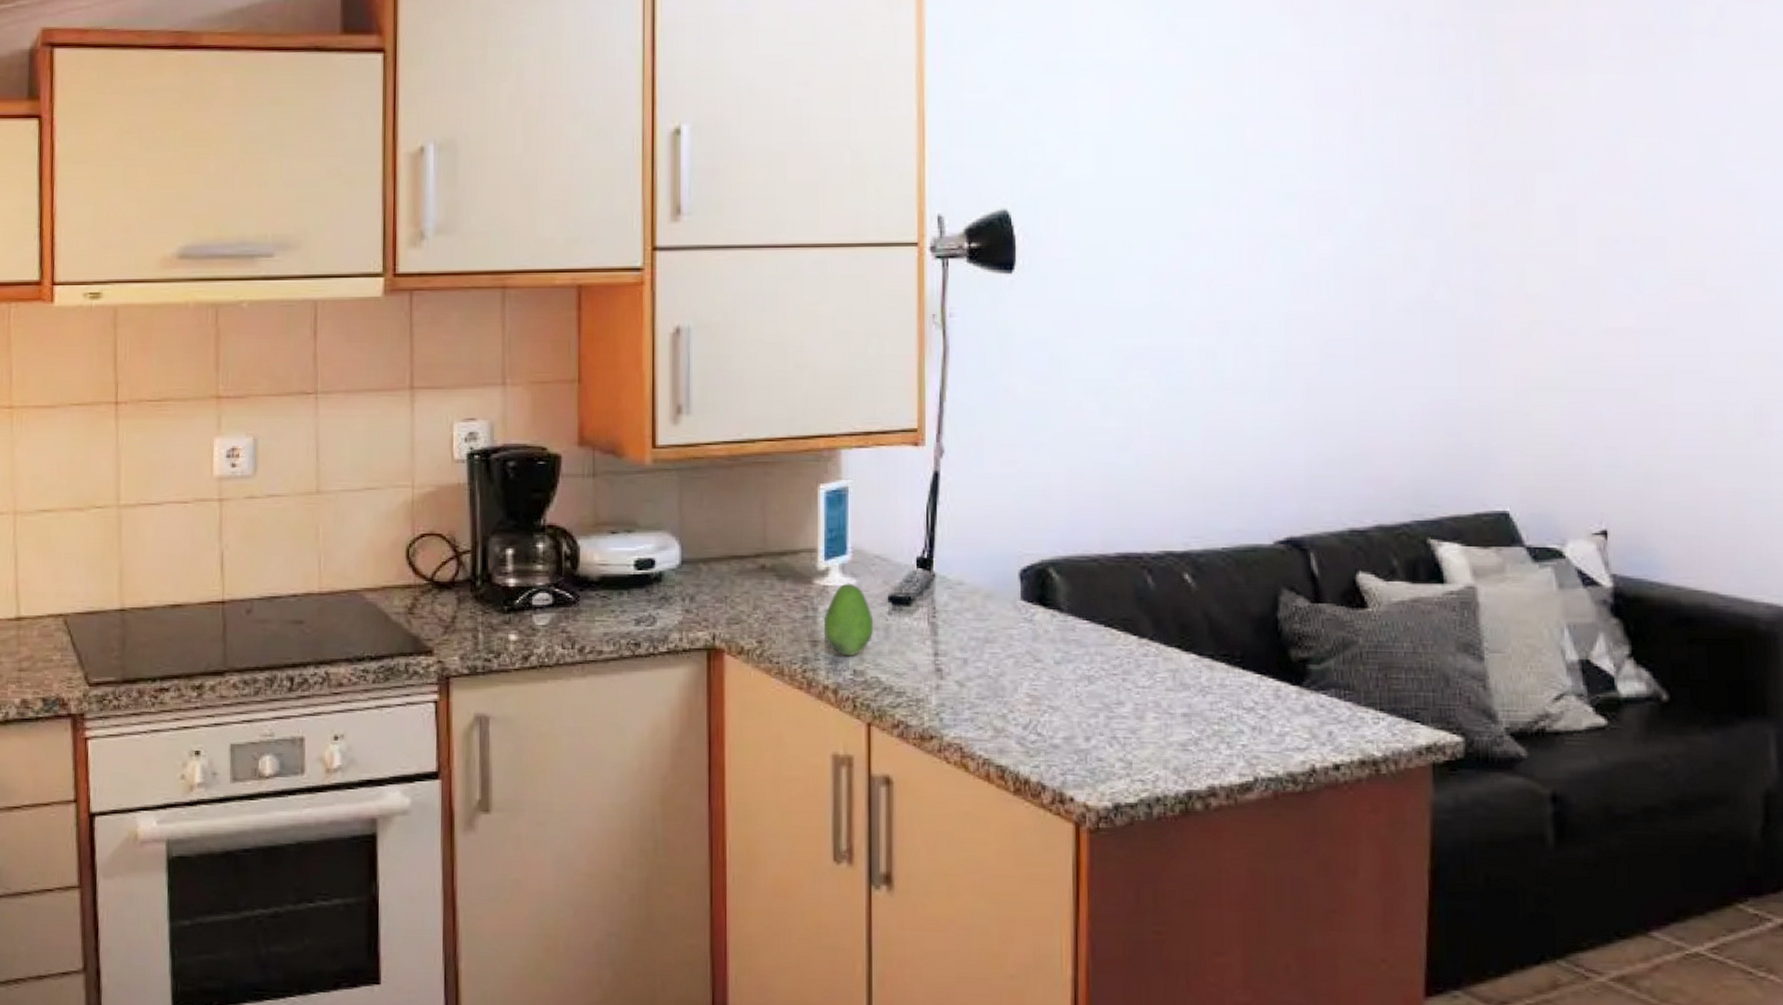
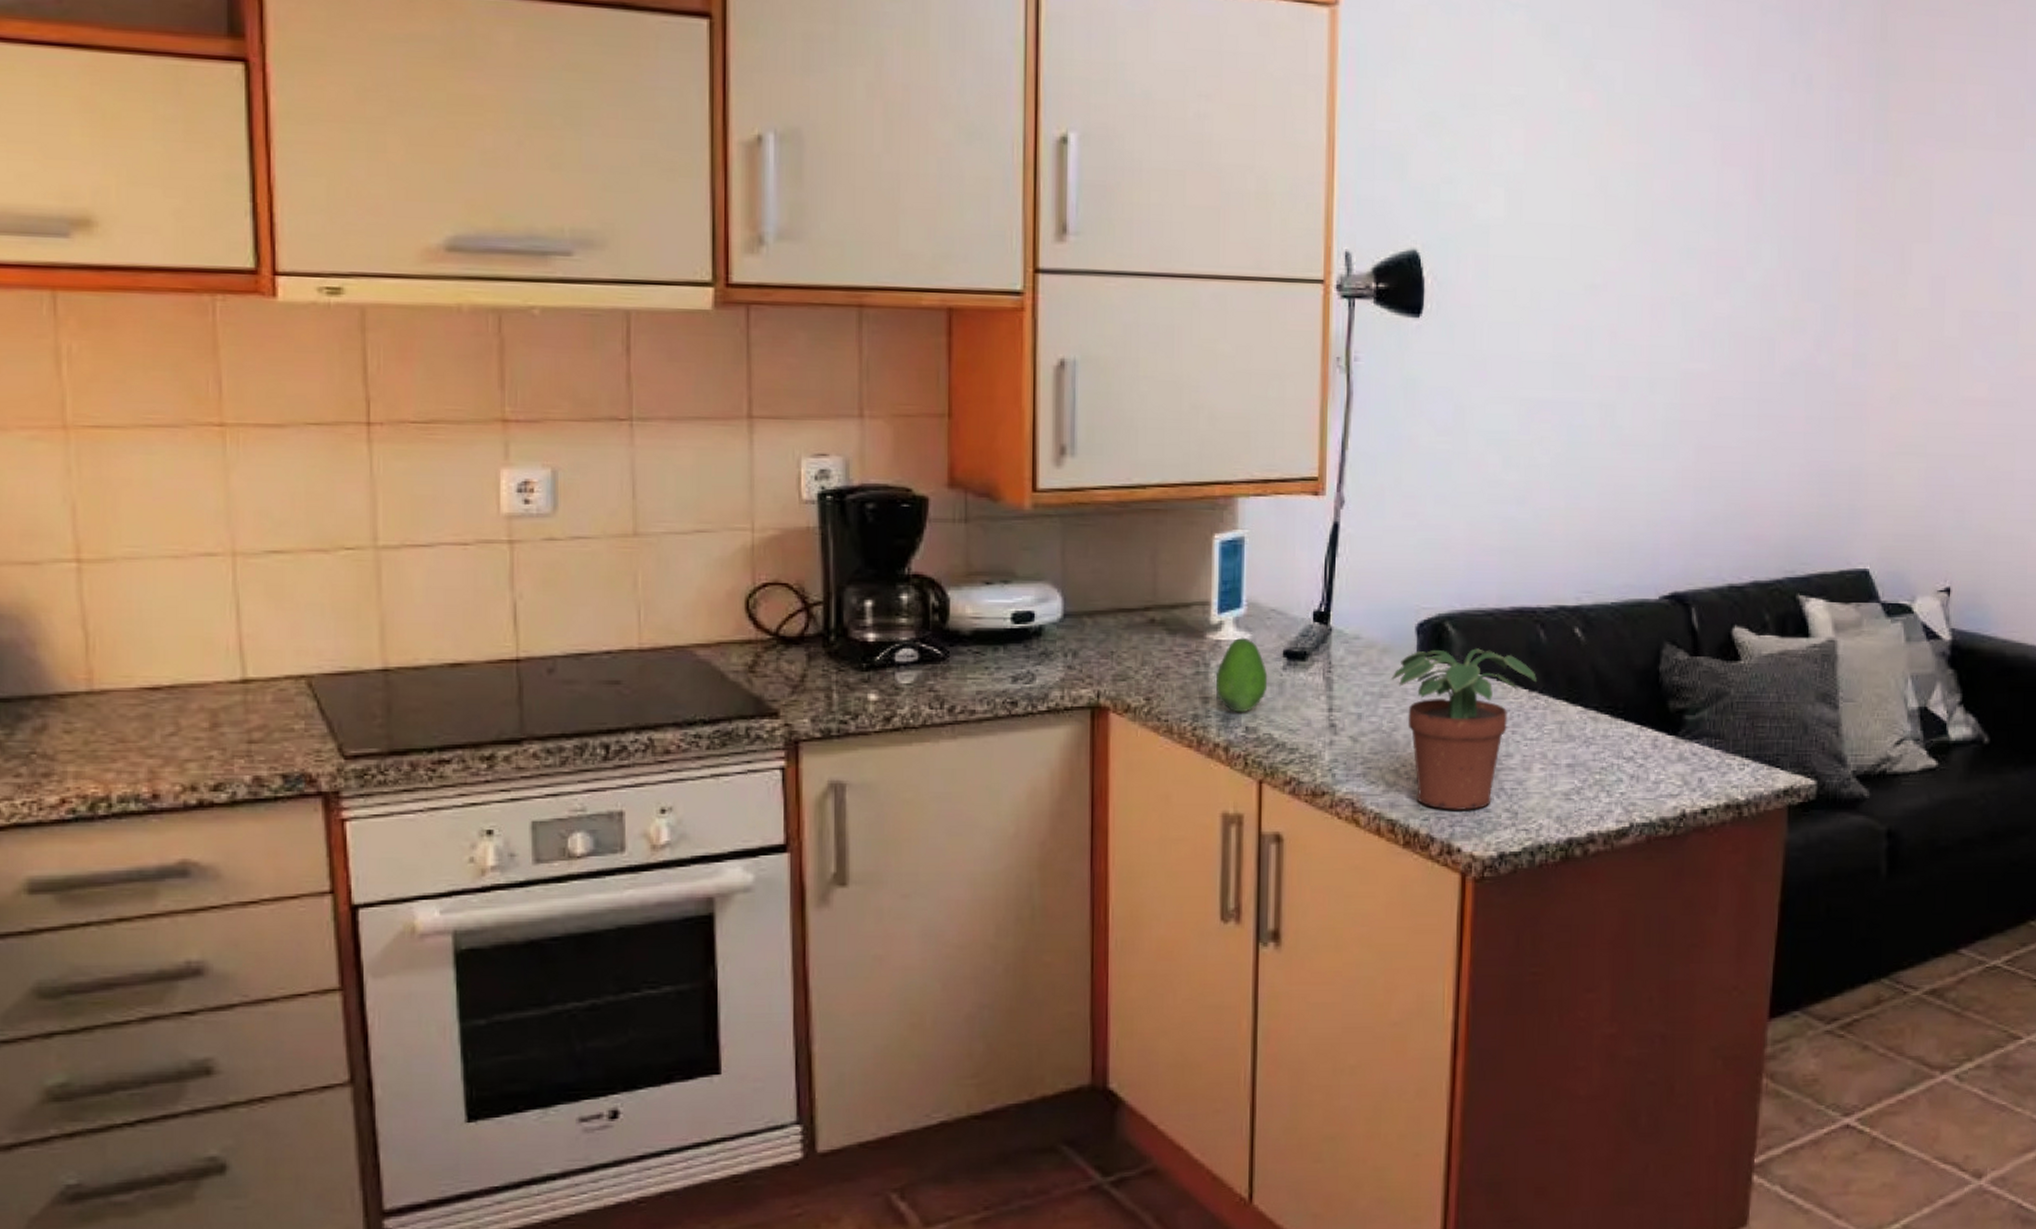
potted plant: none [996,594,1146,759] -> present [1391,648,1537,811]

